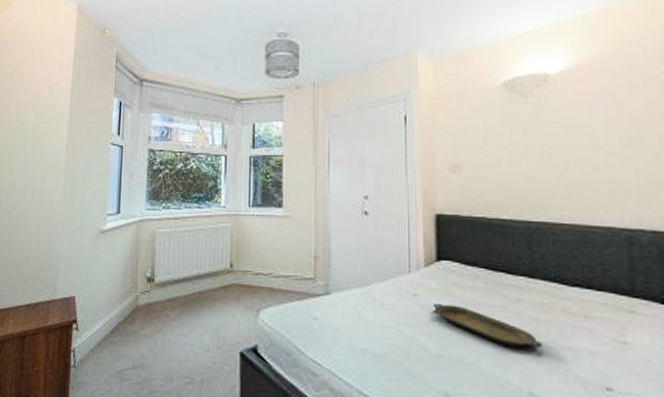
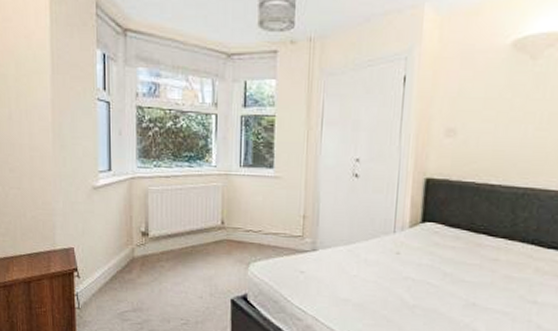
serving tray: present [432,304,543,348] -> none [412,262,511,302]

